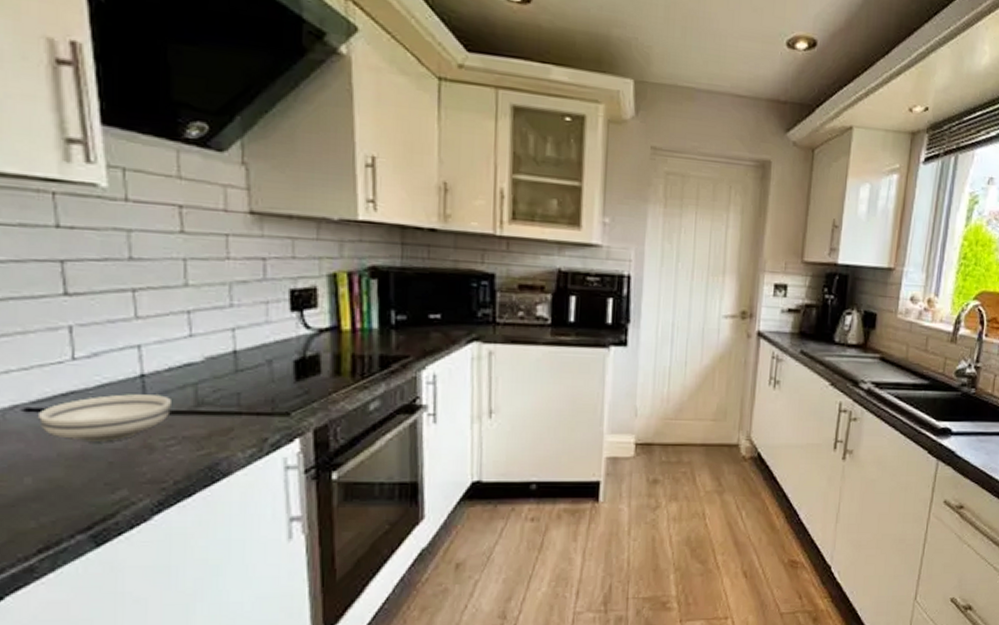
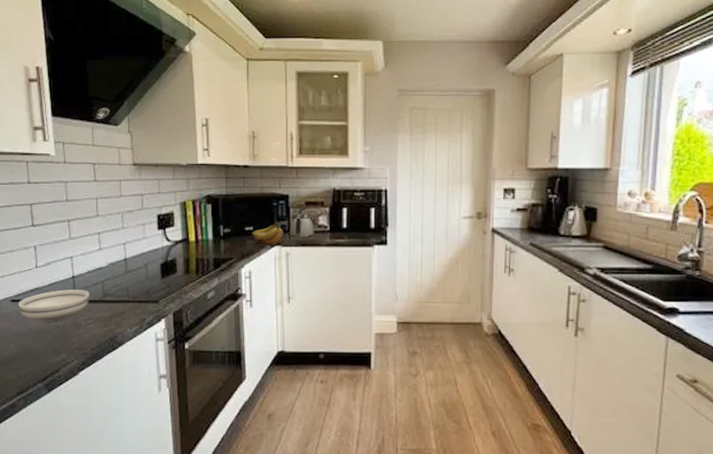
fruit: none [439,309,486,341] -> present [252,222,284,245]
kettle: none [493,291,530,332] -> present [288,207,314,238]

